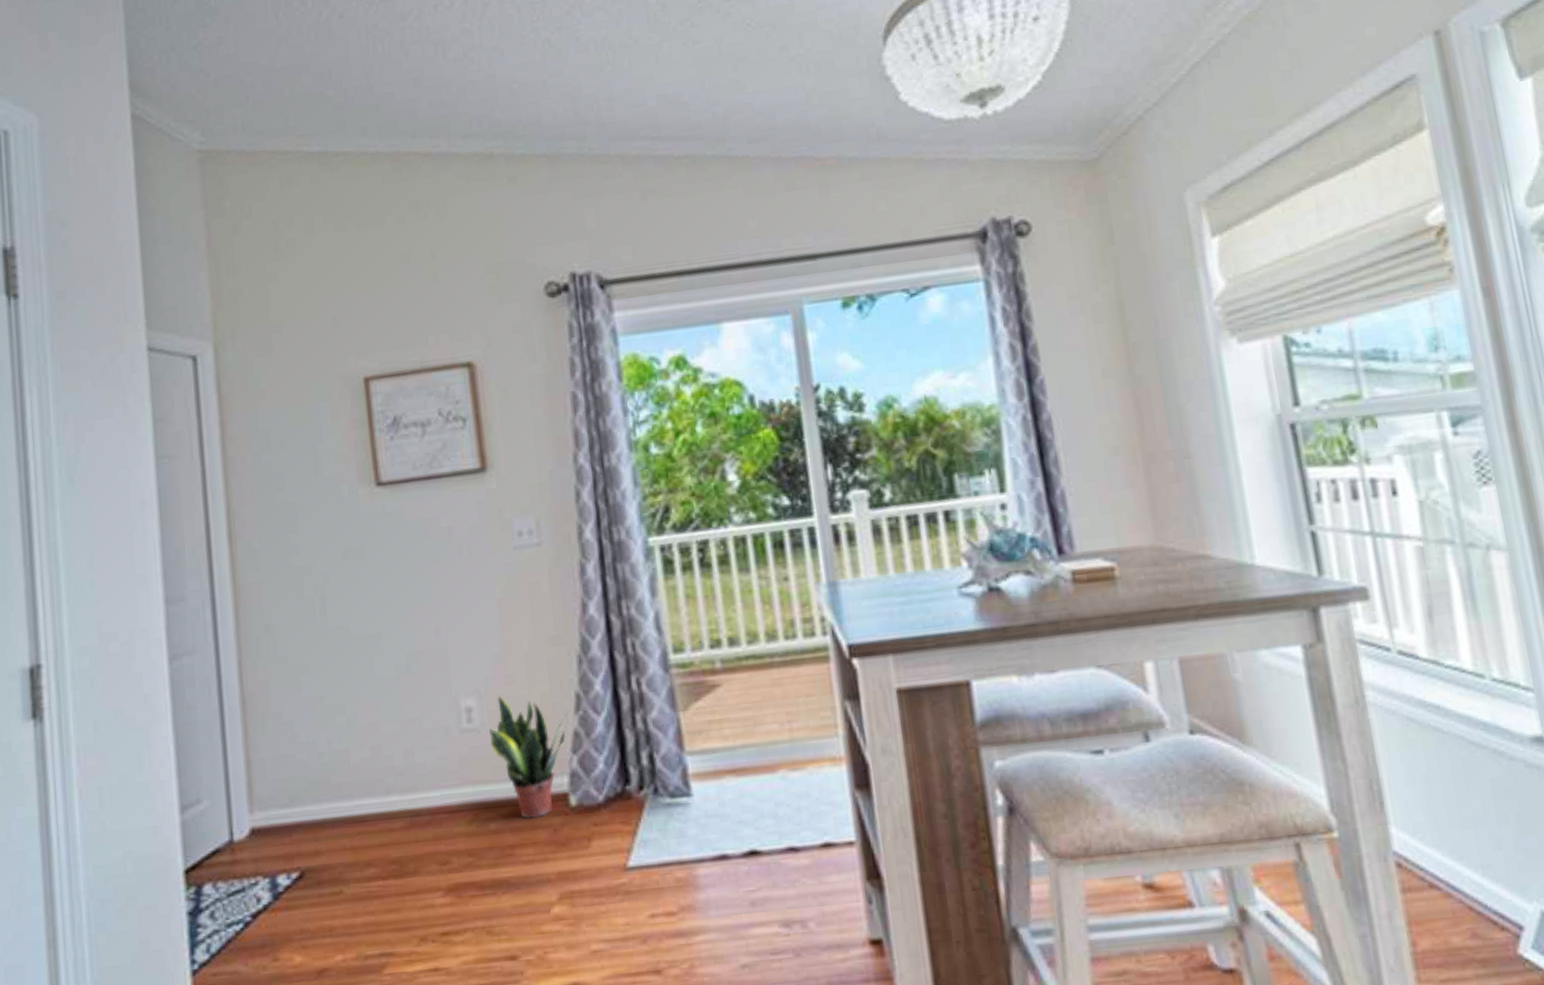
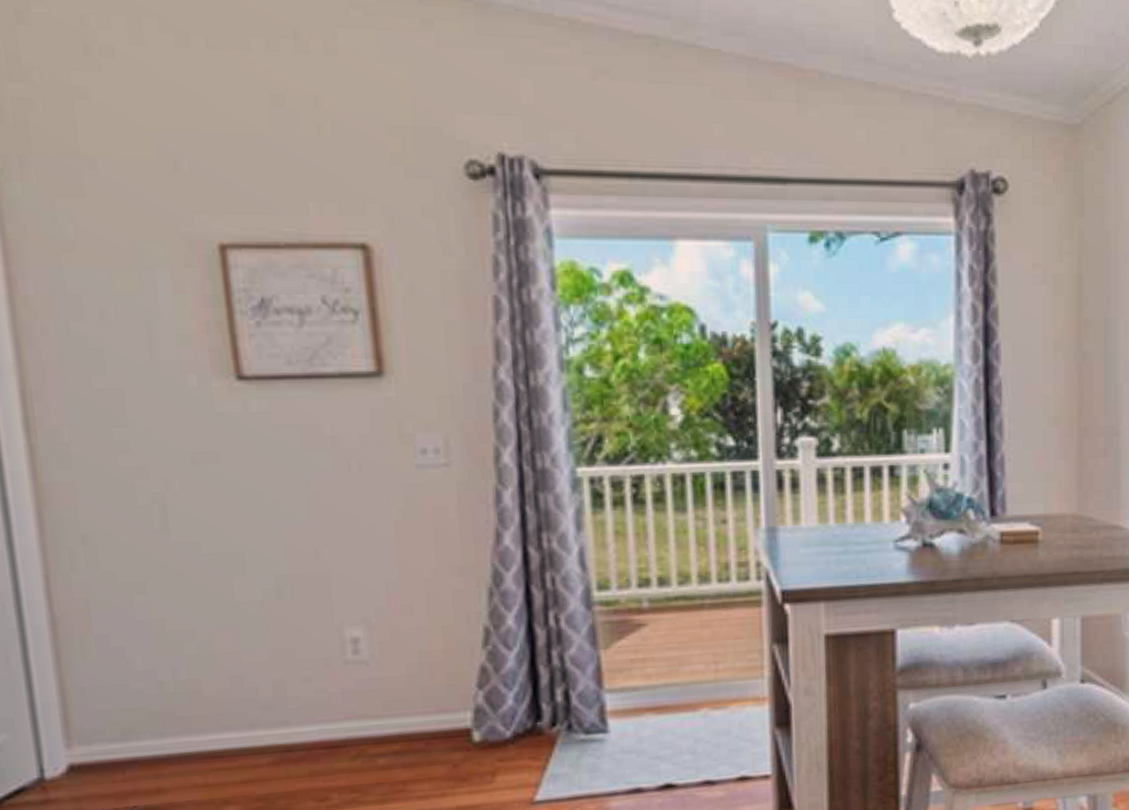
potted plant: present [489,695,569,820] -> none [380,626,475,755]

